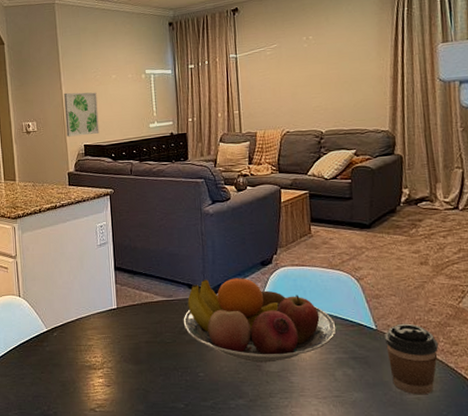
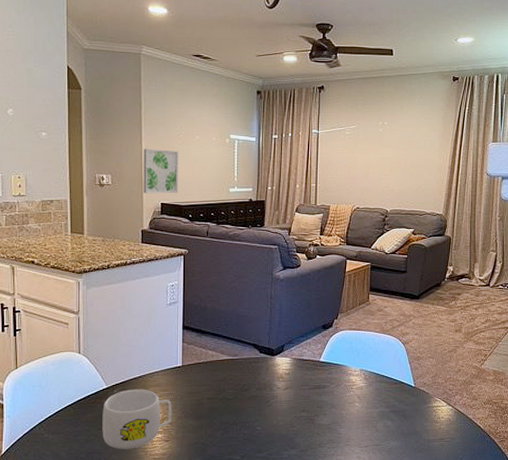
mug: none [44,332,111,394] -> present [102,389,172,450]
fruit bowl: present [183,278,337,363] -> none [246,339,382,417]
coffee cup: present [385,323,439,395] -> none [421,381,463,442]

